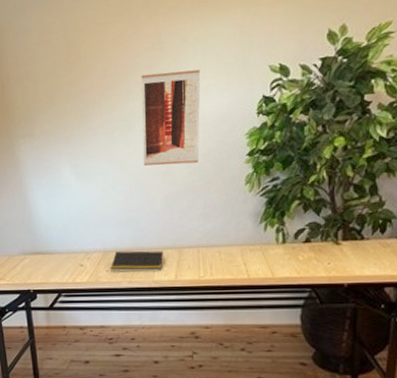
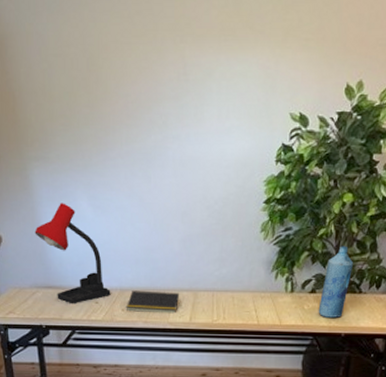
desk lamp: none [22,173,95,269] -> present [34,203,111,304]
wall art: present [141,69,201,166] -> none [163,106,224,206]
bottle: none [315,191,352,268] -> present [318,246,354,318]

